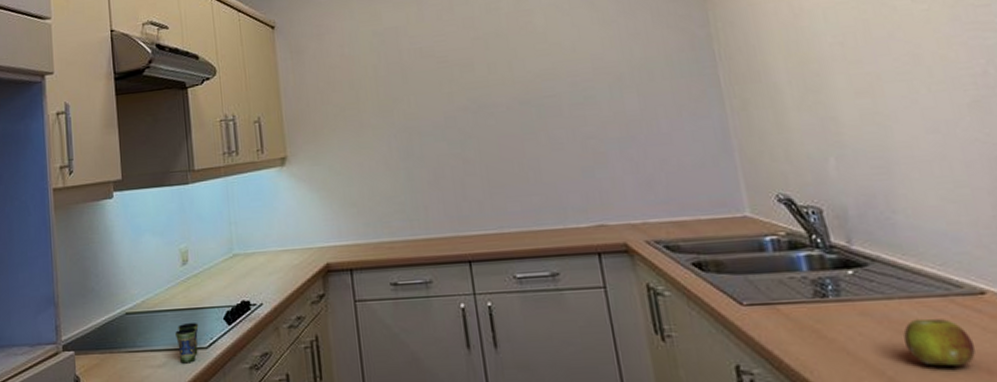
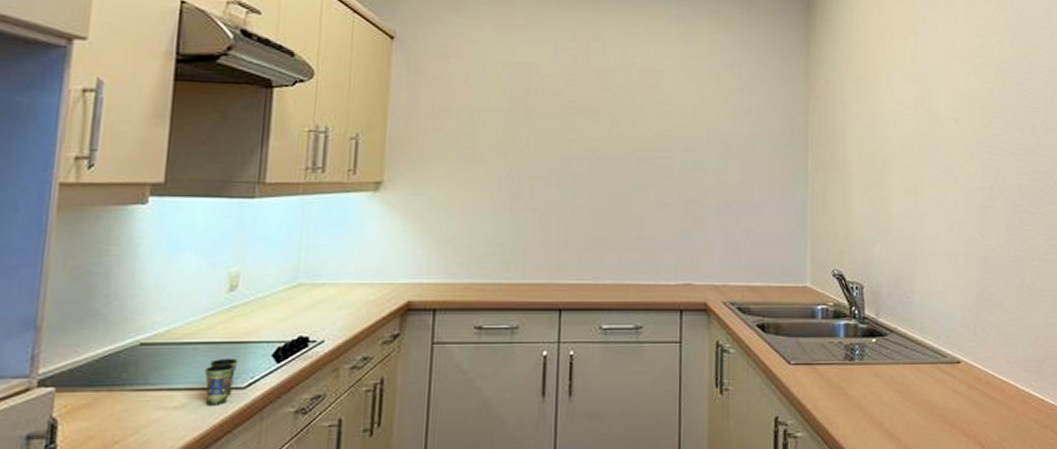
fruit: present [903,318,976,366] -> none [901,381,947,420]

